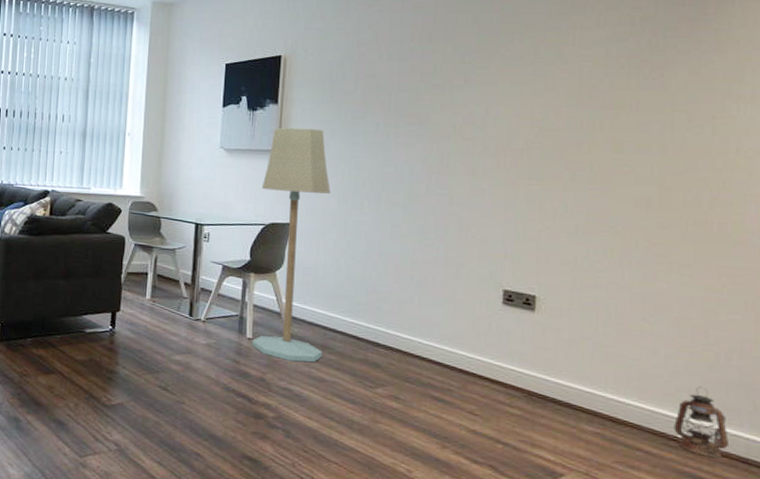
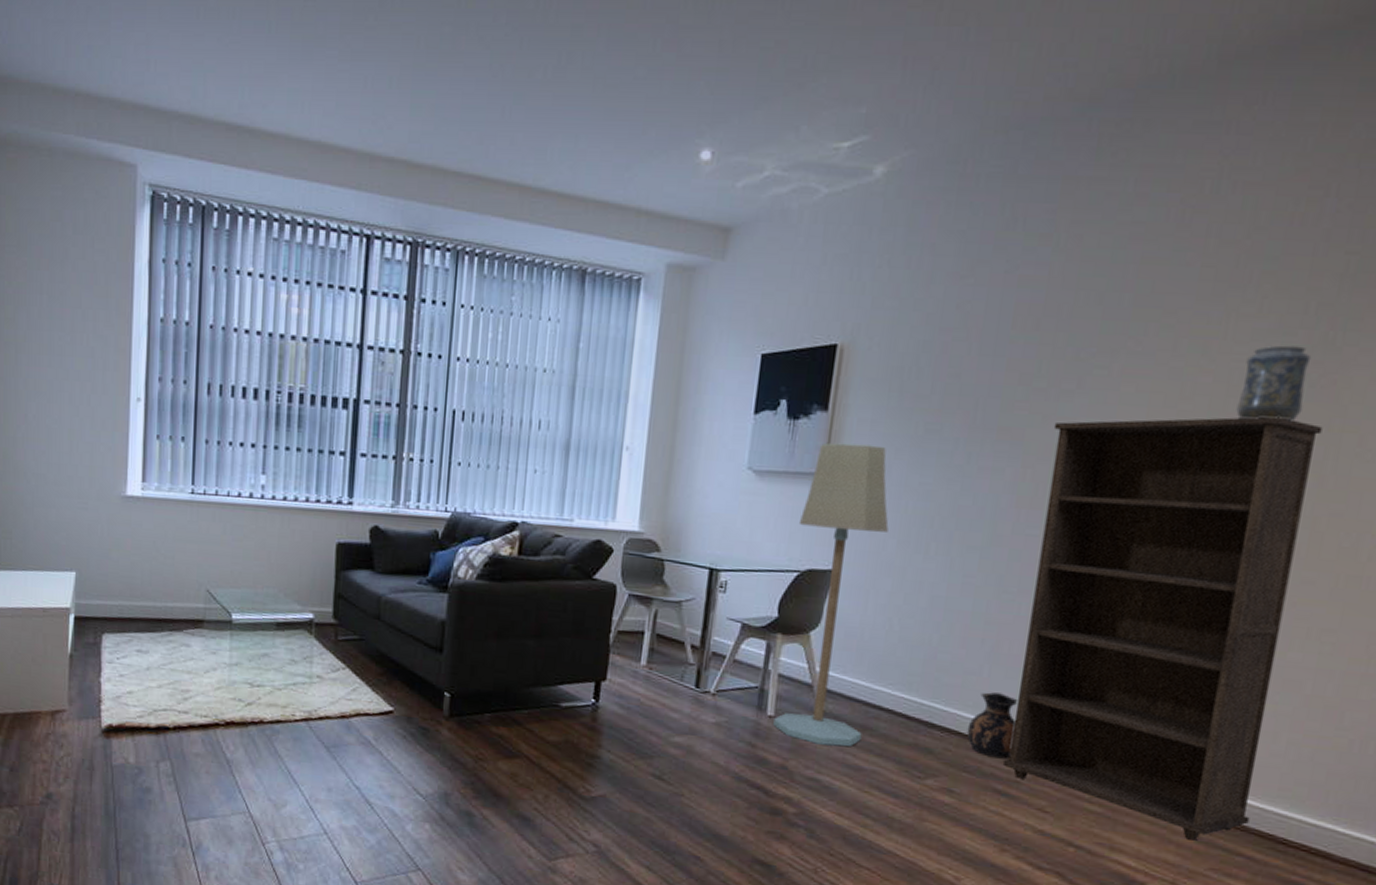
ceramic jug: none [405,317,444,372] -> present [966,692,1019,760]
bookcase: none [436,101,658,438] -> present [1002,416,1323,841]
decorative vase: none [589,49,642,105] -> present [1236,345,1312,421]
lantern: present [674,386,729,458] -> none [1285,779,1351,865]

